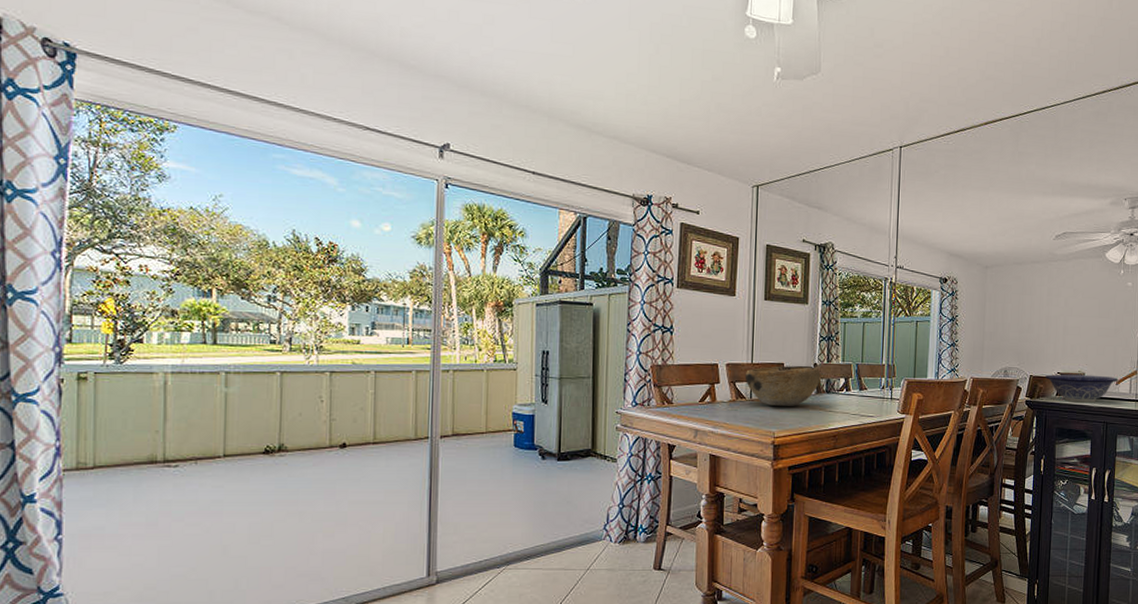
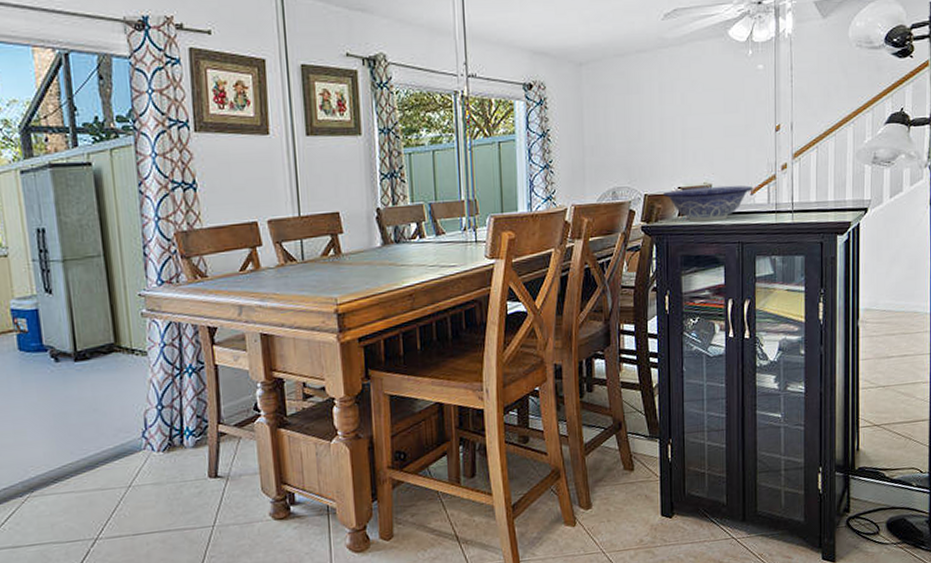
decorative bowl: present [745,365,821,407] -> none [292,211,387,266]

